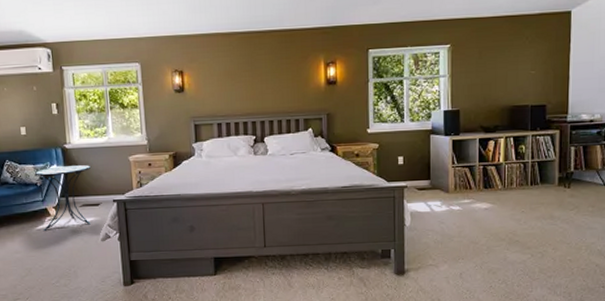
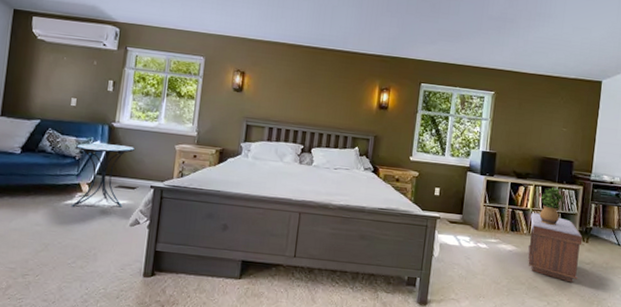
bench: none [504,166,564,232] -> present [527,213,583,283]
potted plant: none [513,136,539,176] -> present [539,187,564,225]

